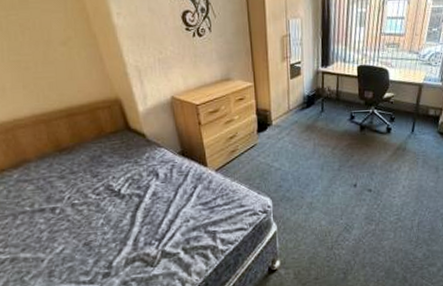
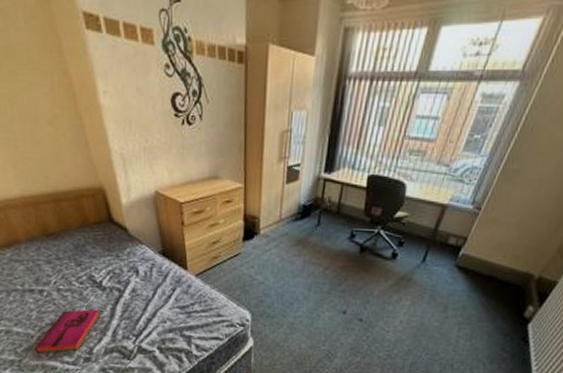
hardback book: none [45,219,119,278] -> present [34,309,99,353]

